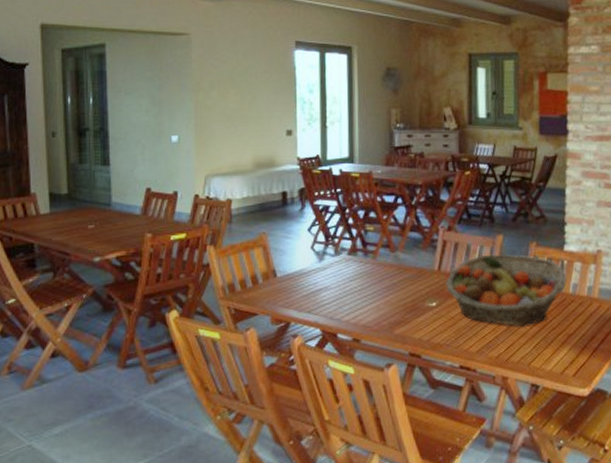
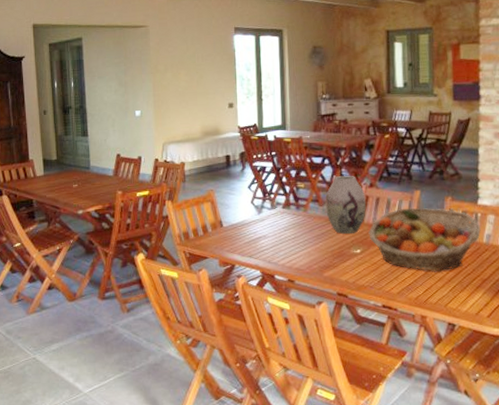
vase: none [398,217,443,284] -> present [325,176,366,234]

